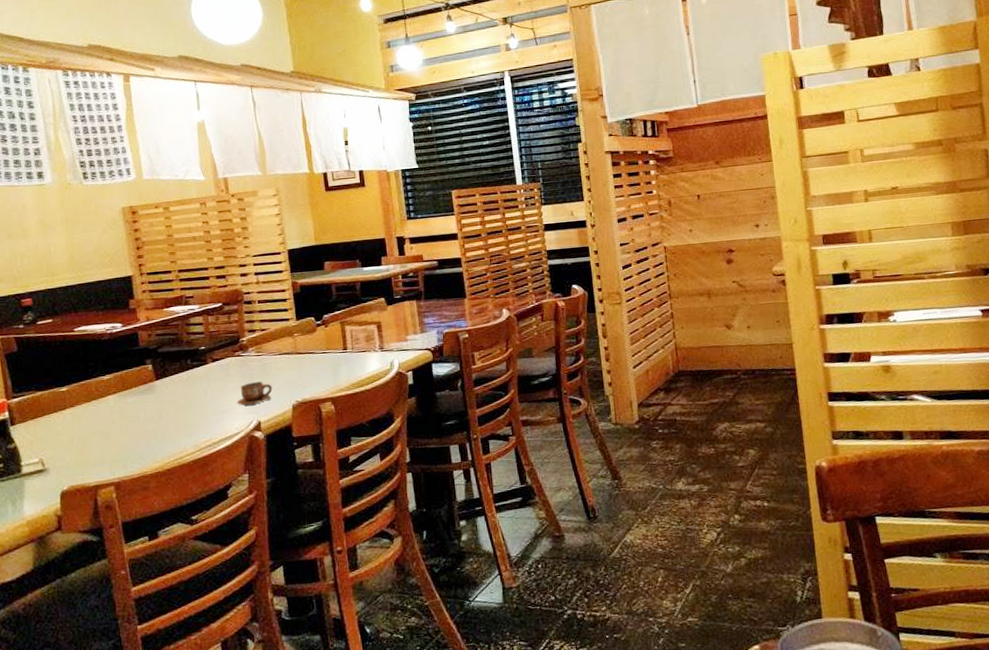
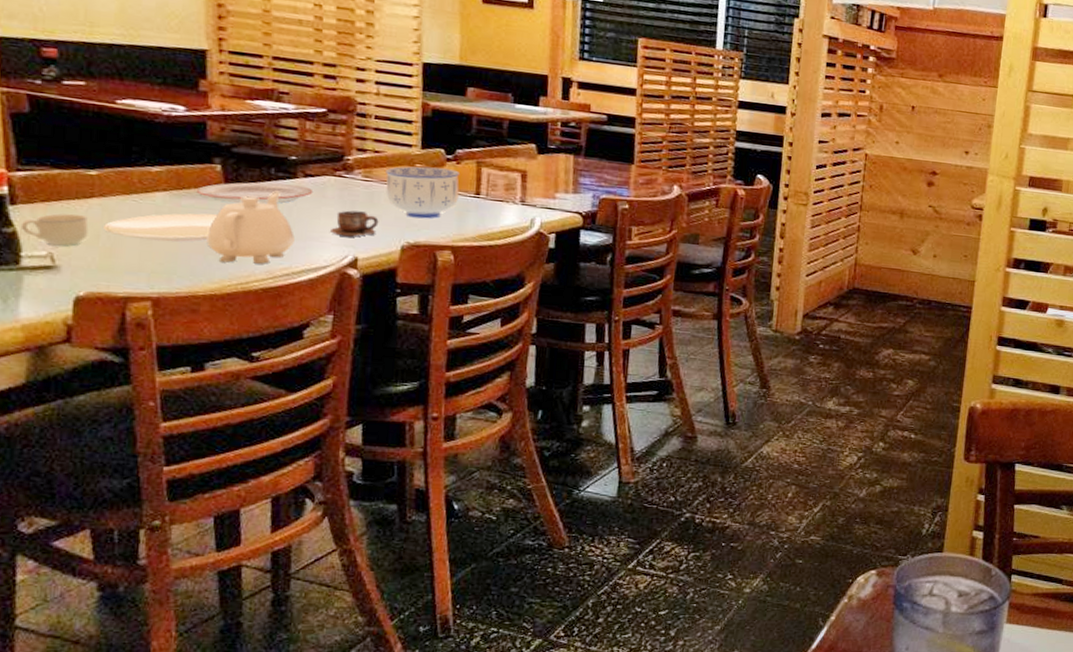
cup: none [19,424,65,453] -> present [20,213,89,246]
plate: none [75,405,154,437] -> present [104,213,218,242]
plate: none [137,369,221,395] -> present [197,182,313,205]
teapot: none [148,377,212,444] -> present [206,191,295,264]
bowl: none [272,332,331,380] -> present [386,166,461,219]

